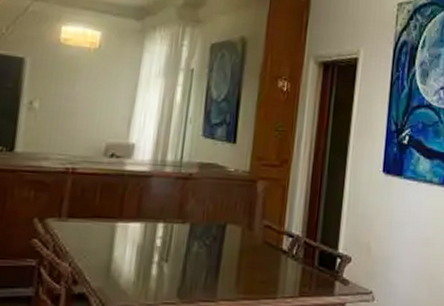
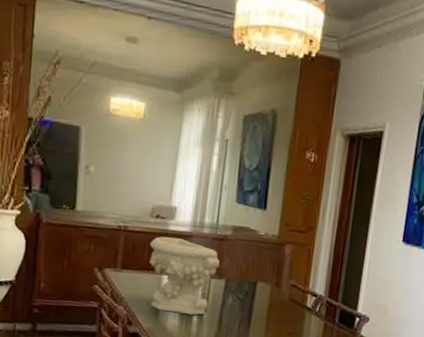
decorative bowl: none [101,178,184,268] -> present [149,236,220,315]

